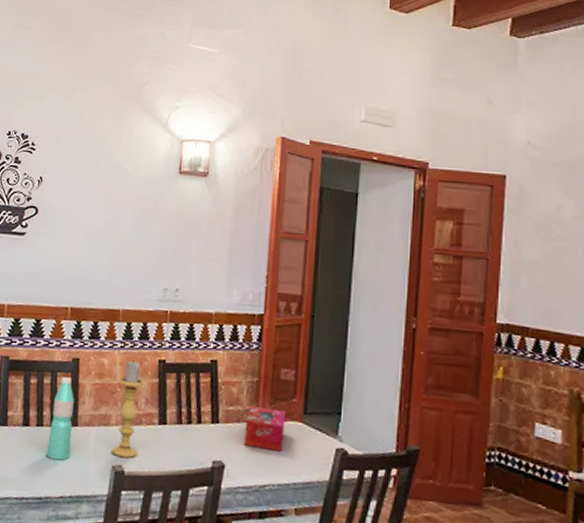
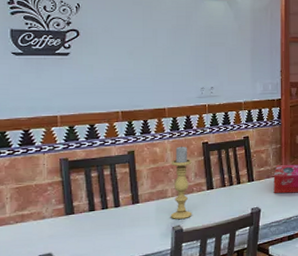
water bottle: present [46,377,74,461] -> none [114,167,135,232]

